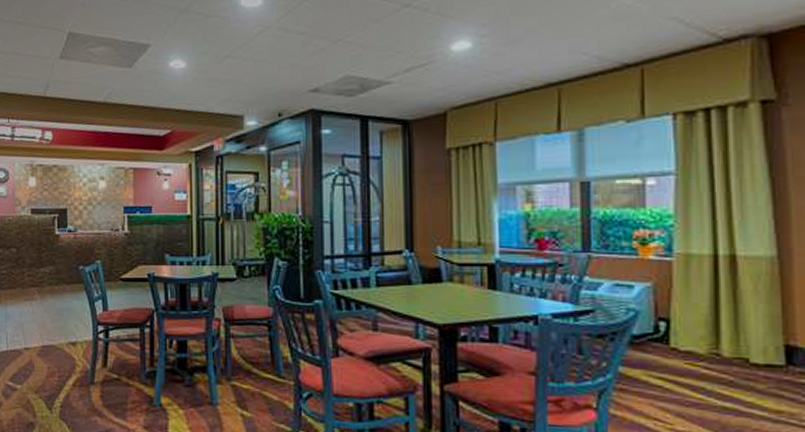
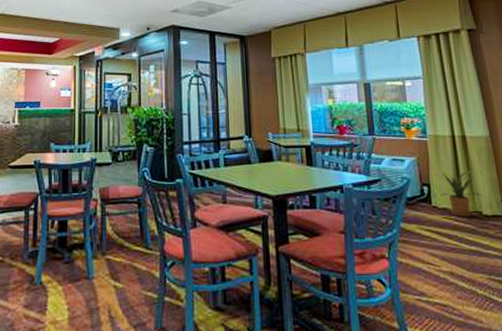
house plant: none [674,303,753,364] -> present [432,171,482,217]

